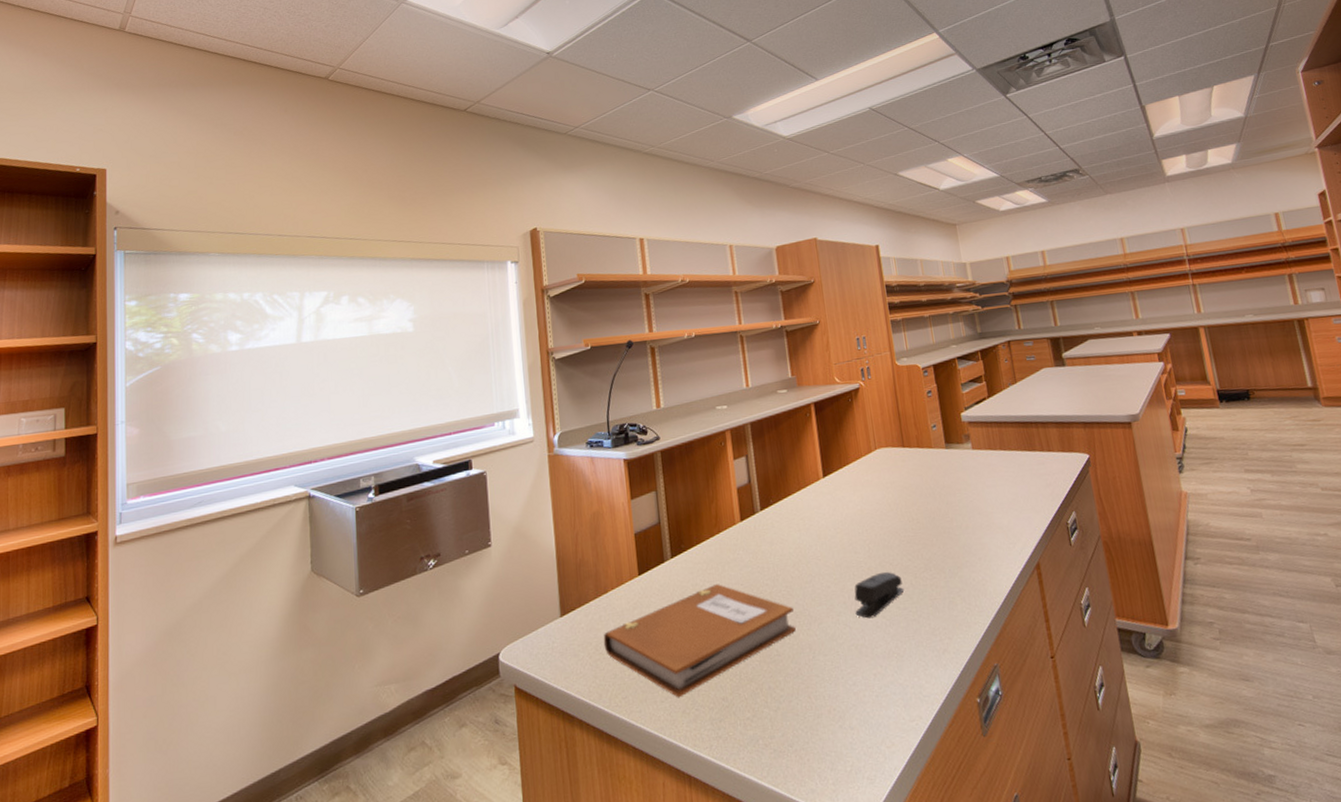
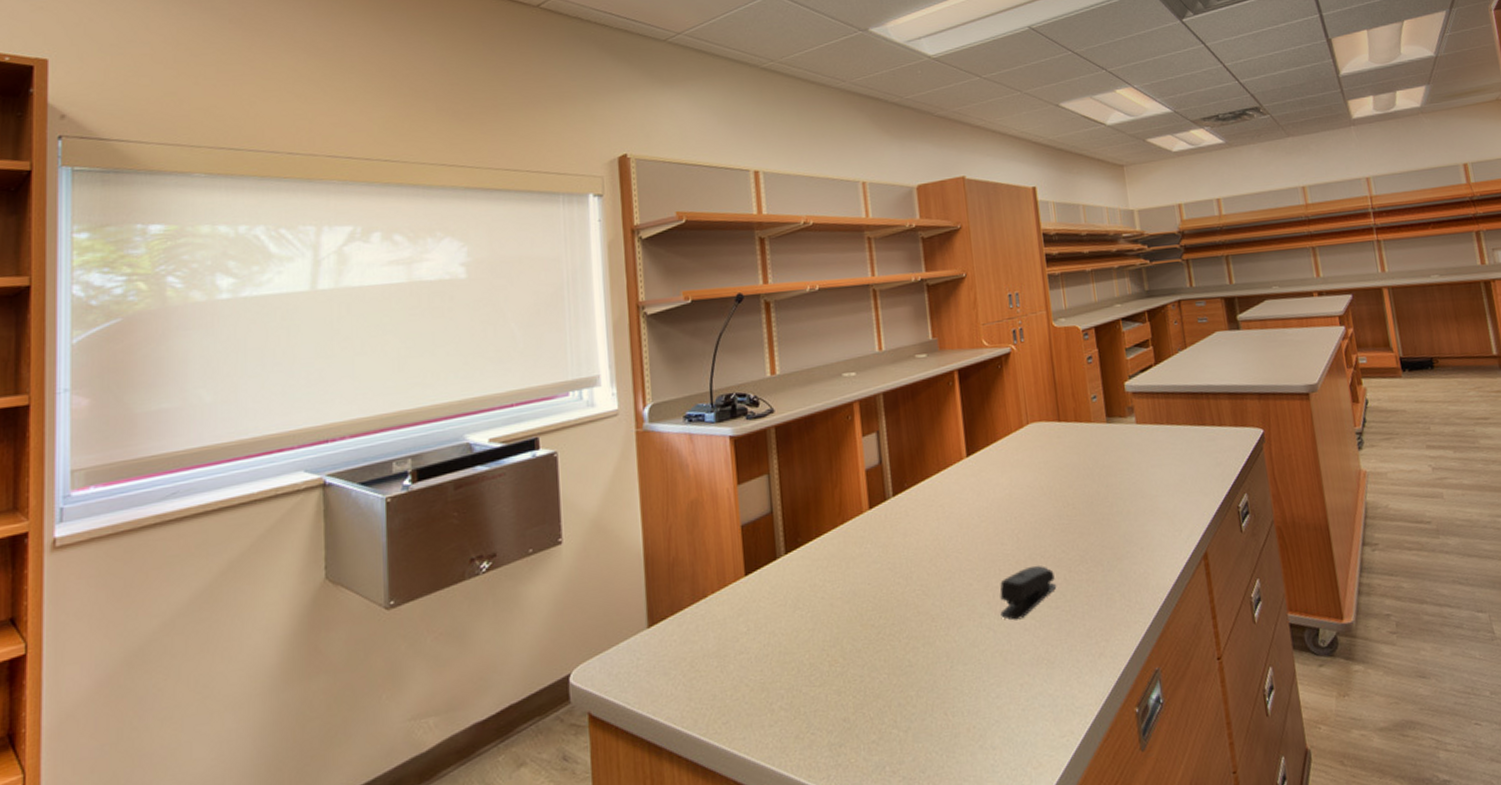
notebook: present [603,584,796,698] -> none [700,584,931,721]

